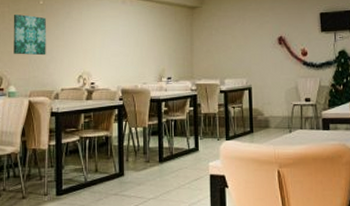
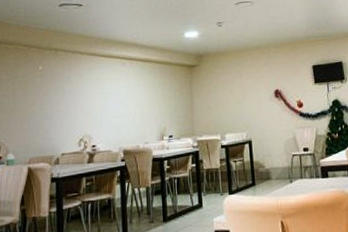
wall art: present [13,14,46,56] -> none [11,80,46,122]

